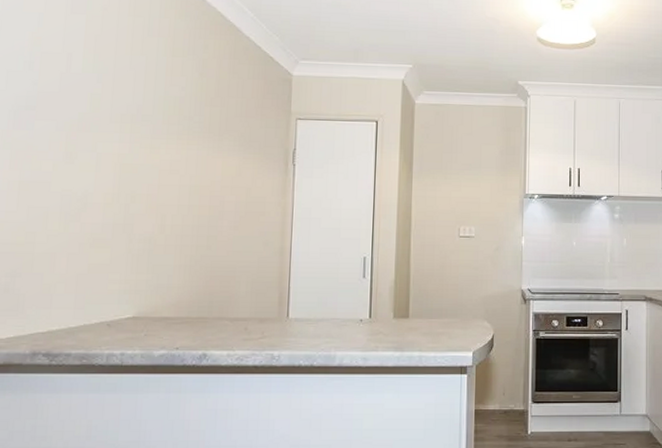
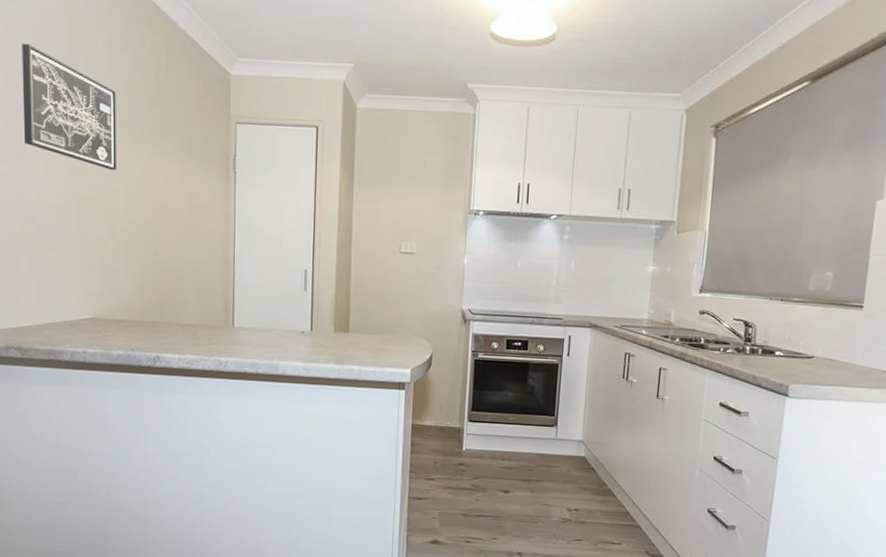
wall art: none [75,48,176,167] -> present [22,43,116,171]

